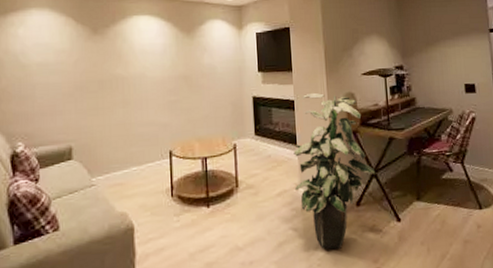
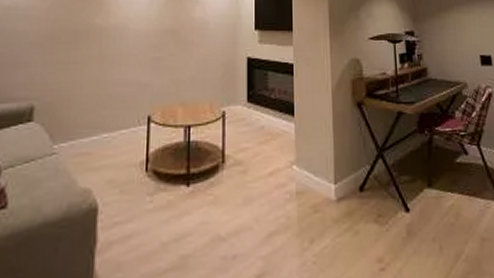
indoor plant: present [293,92,376,250] -> none [289,56,382,244]

